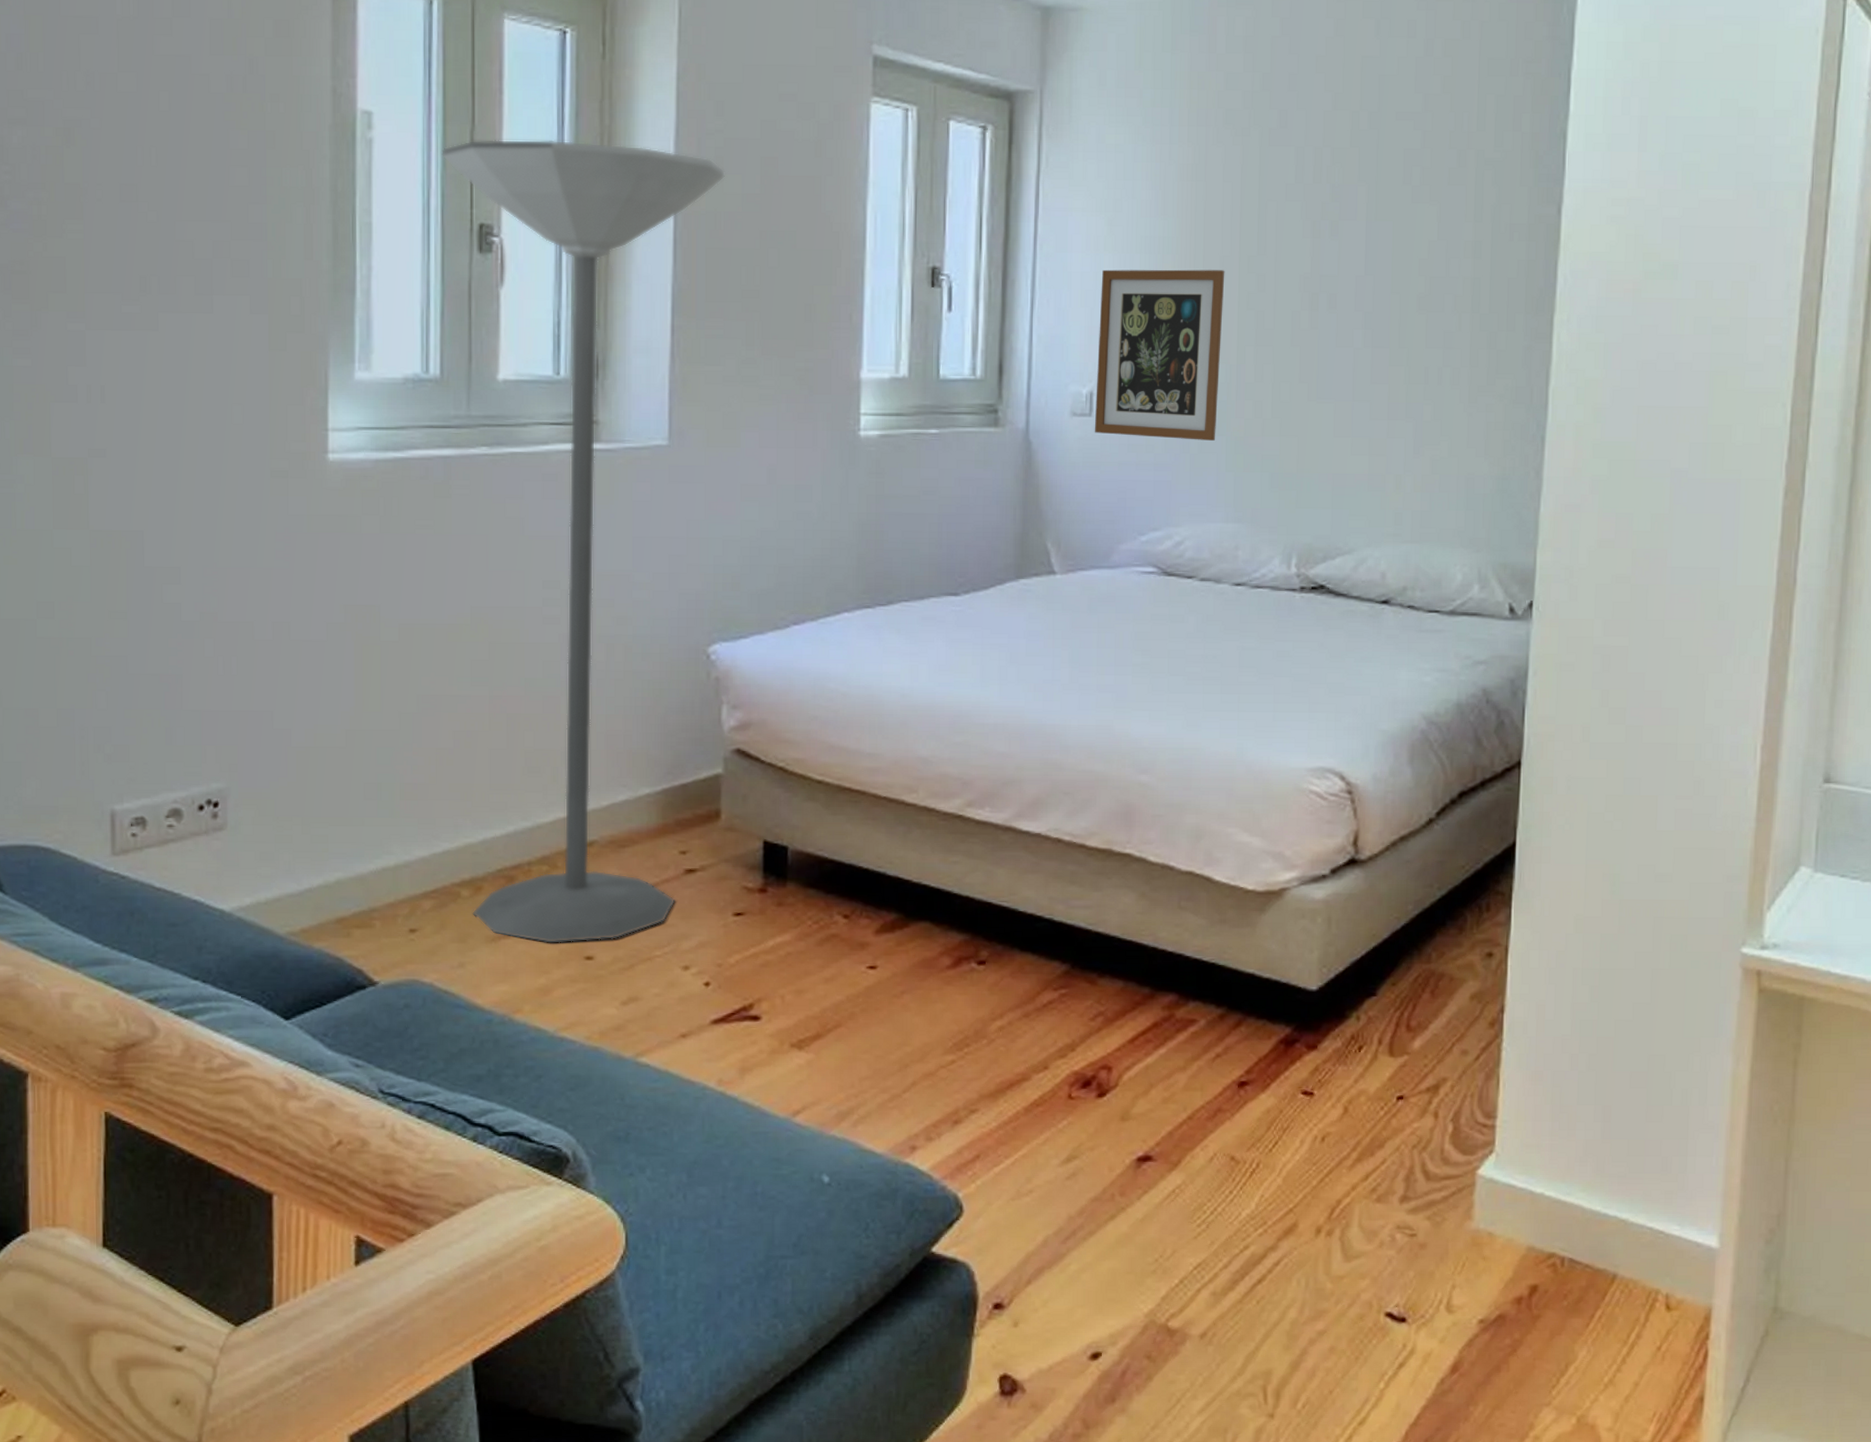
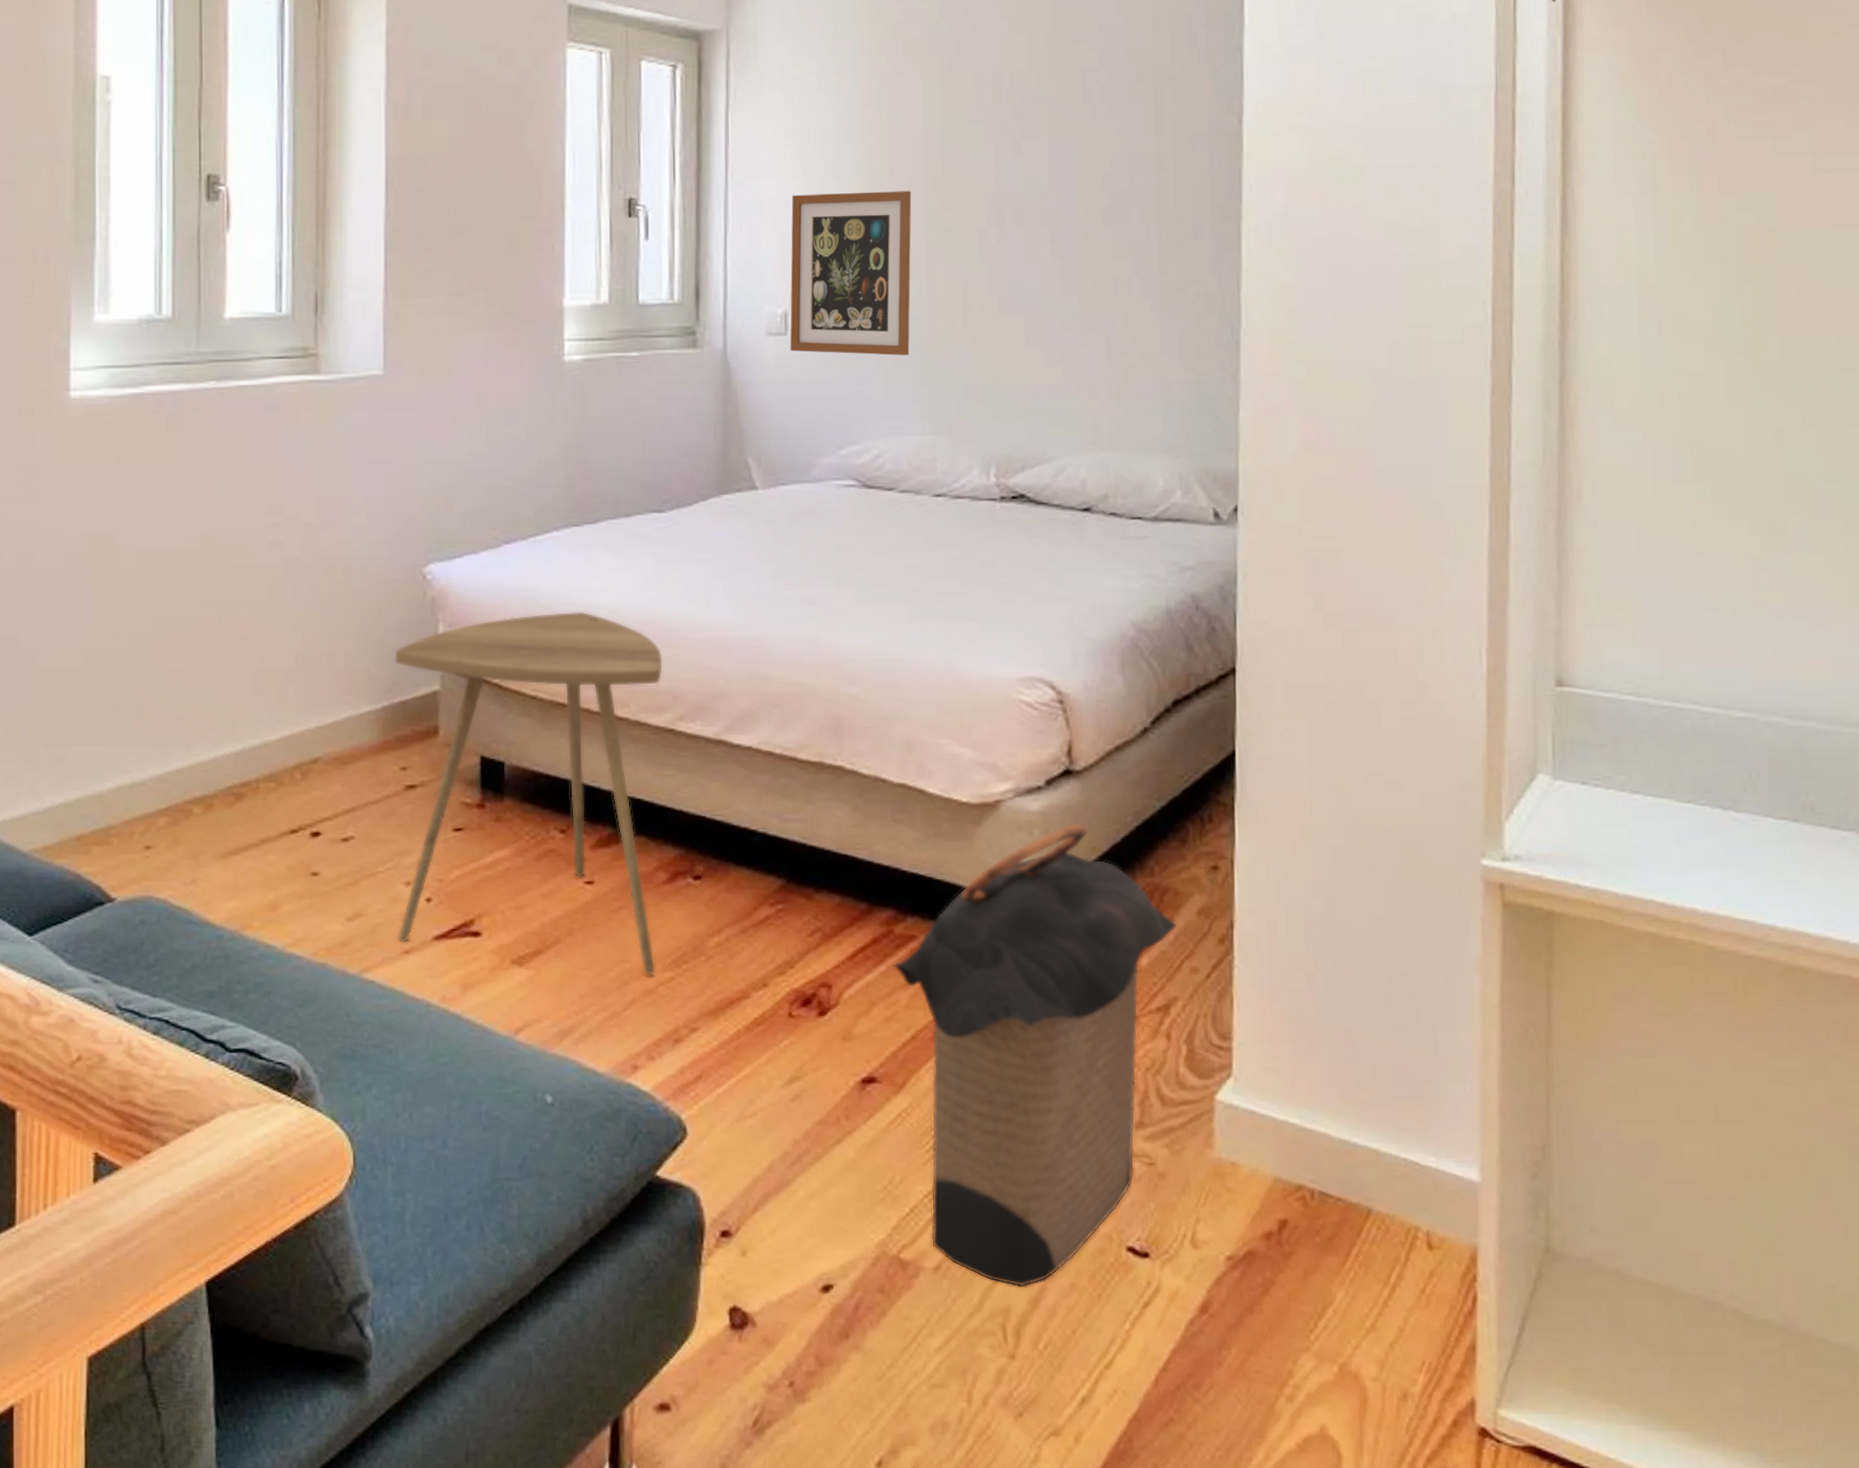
floor lamp: present [442,139,726,944] -> none [173,94,433,860]
side table: none [674,695,954,1059] -> present [394,611,664,976]
laundry hamper: none [1172,911,1450,1352] -> present [892,823,1177,1288]

